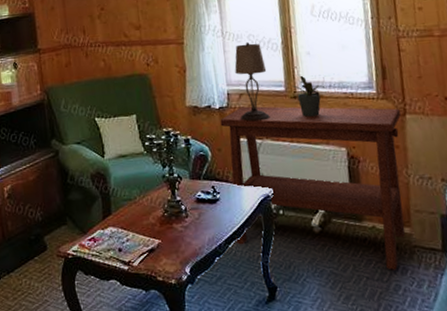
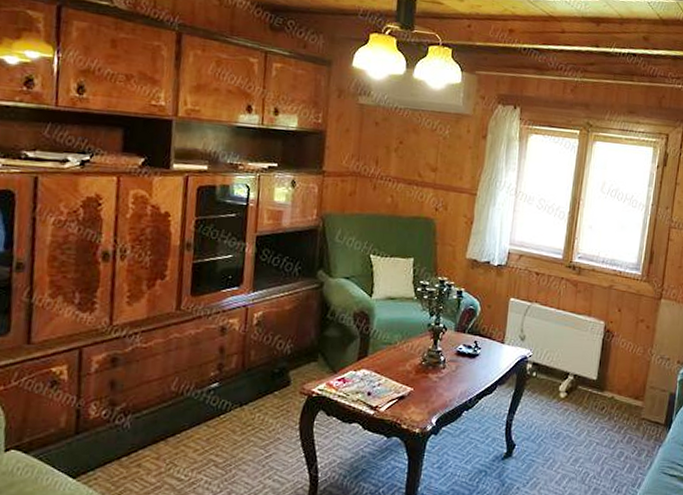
side table: present [220,106,406,270] -> none [486,267,657,439]
table lamp: present [234,42,270,122] -> none [515,206,550,285]
potted plant: present [292,75,325,117] -> none [569,247,598,288]

